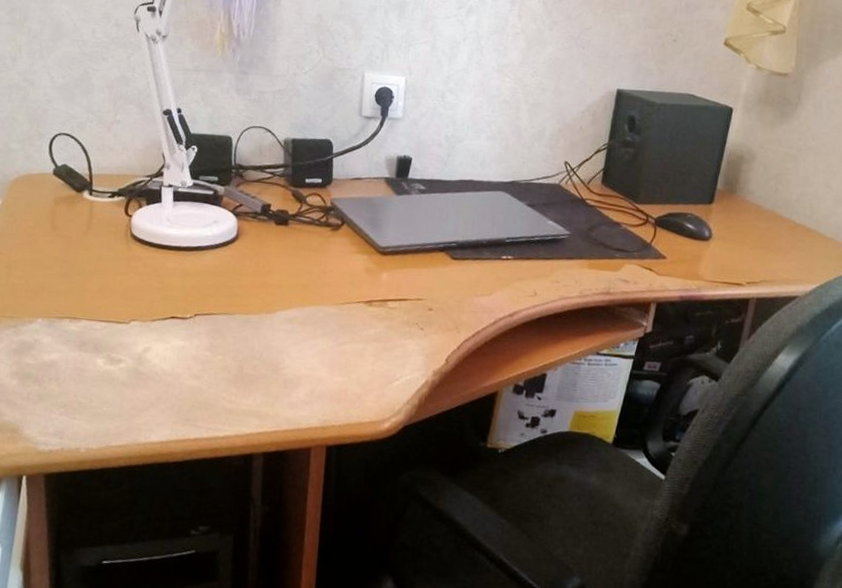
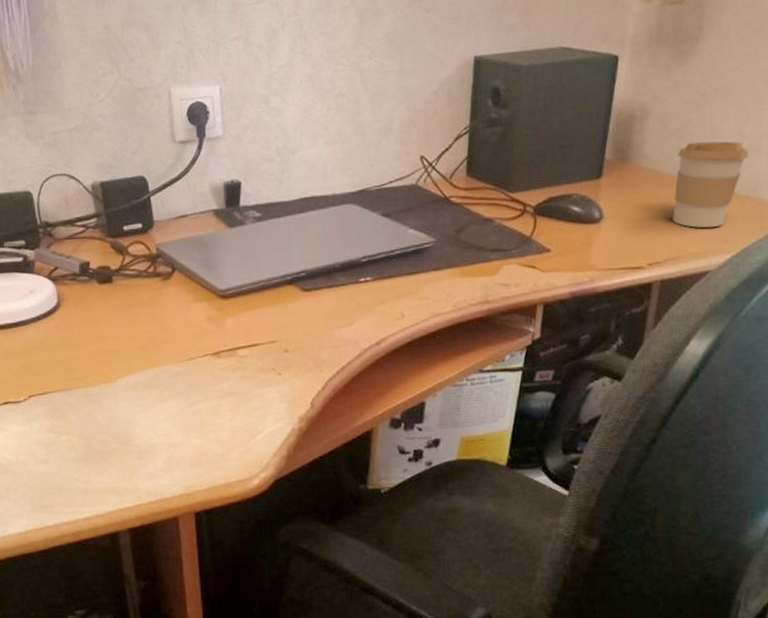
coffee cup: none [769,186,834,260] -> present [672,141,749,228]

